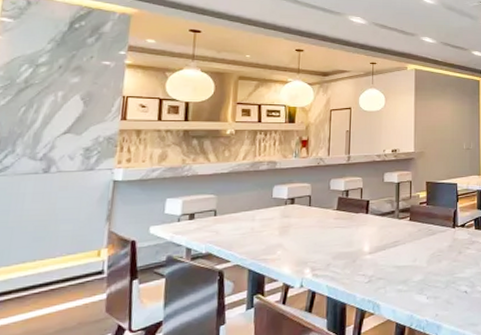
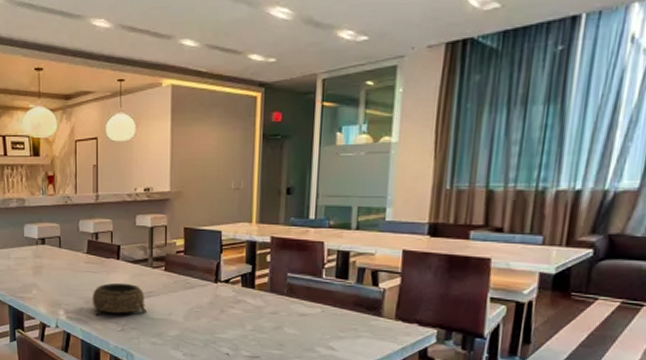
decorative bowl: none [340,235,393,270] -> present [92,282,146,315]

